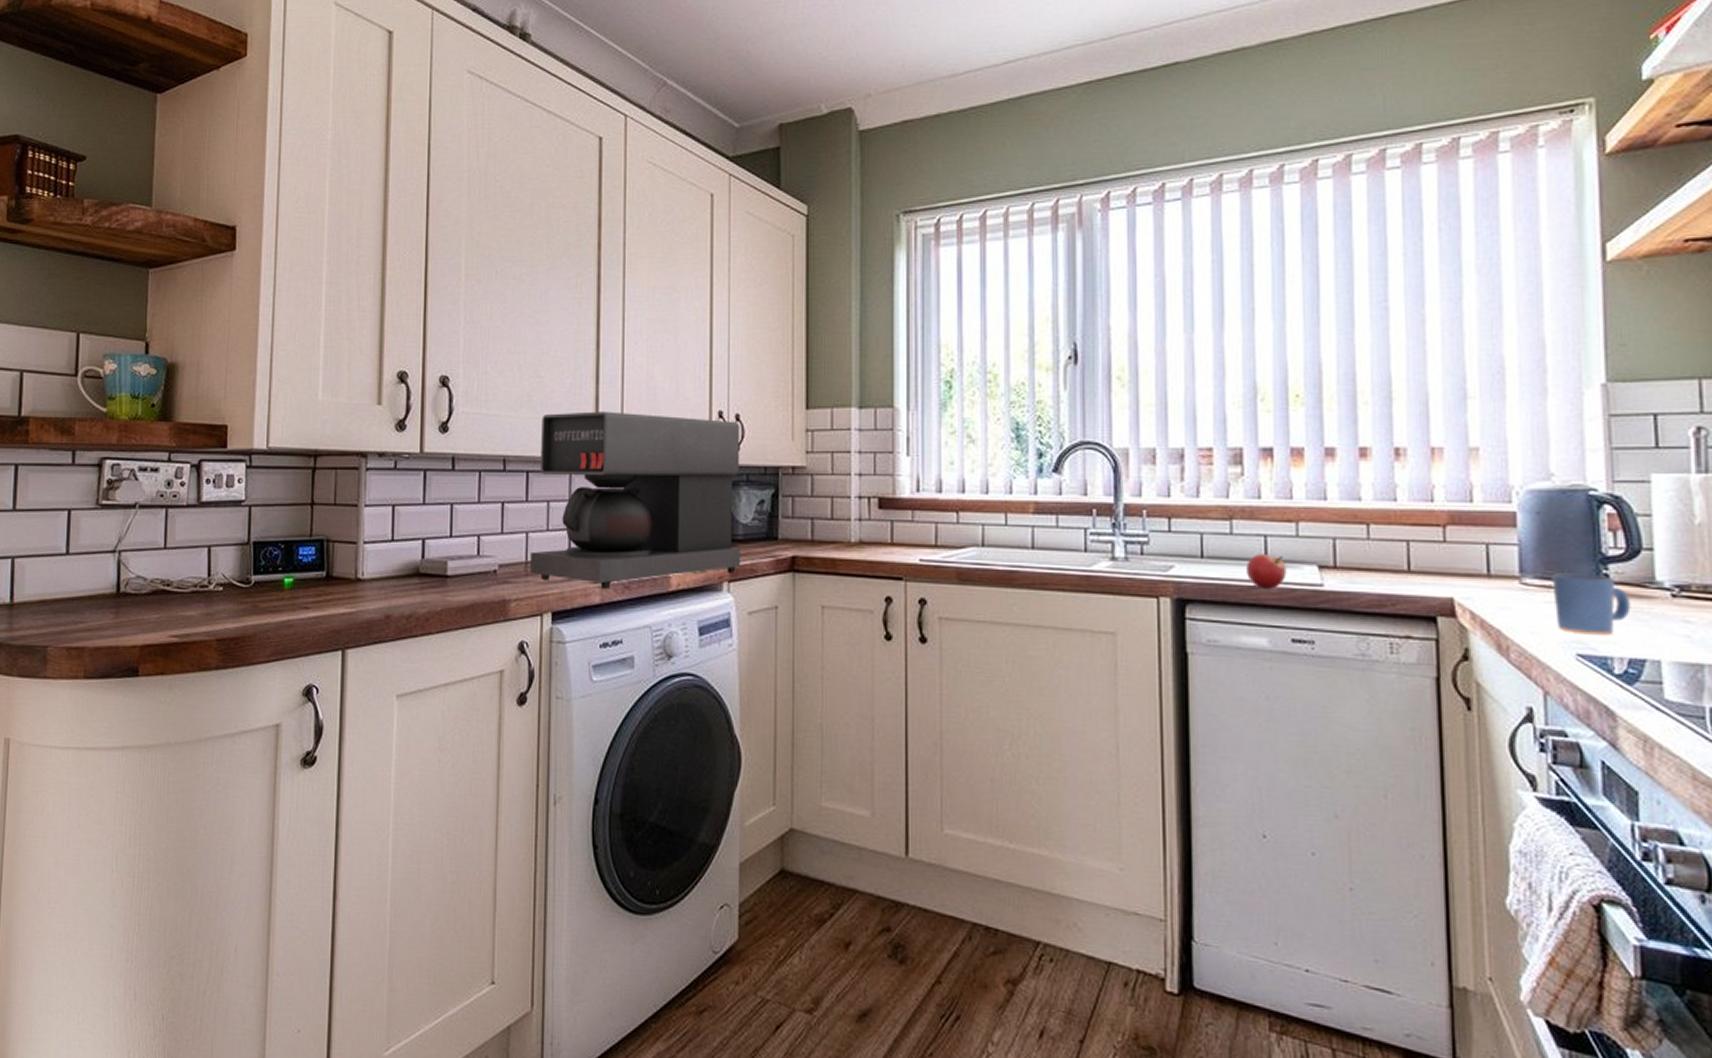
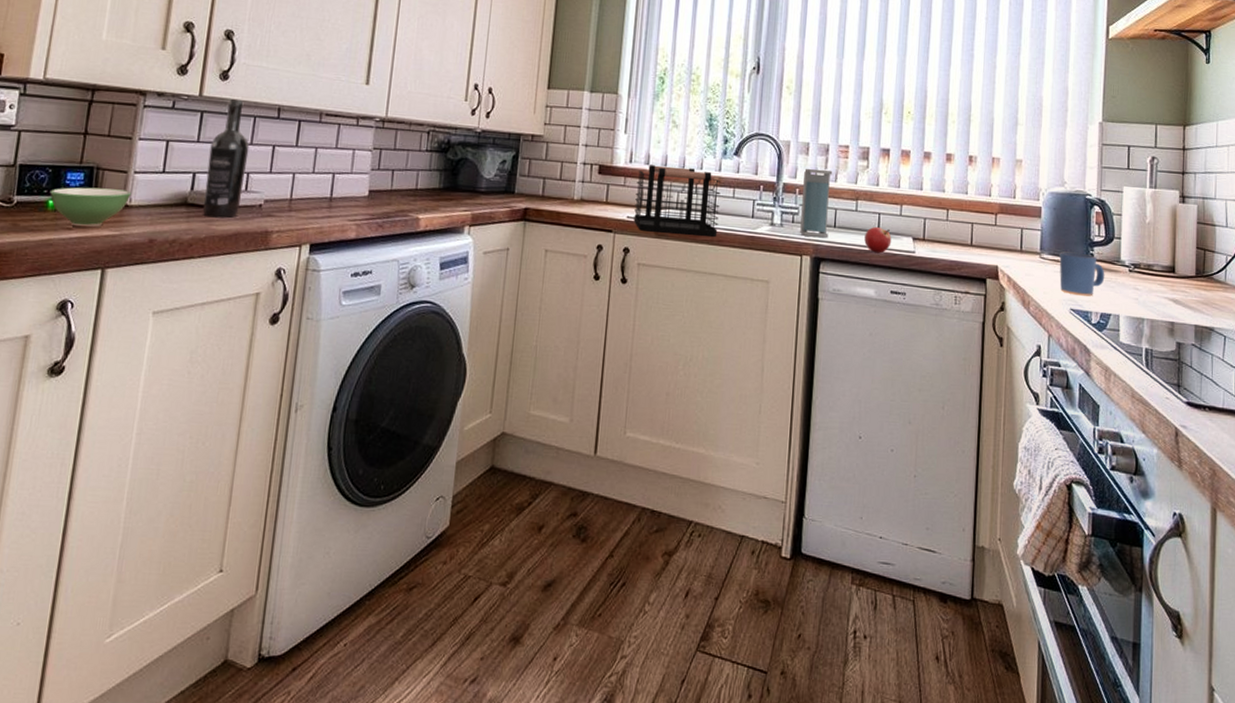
bowl: none [284,562,363,607] -> present [49,187,132,229]
wine bottle: none [435,454,477,588] -> present [202,99,250,219]
coffee maker: present [530,411,741,589] -> none [293,72,492,227]
dish rack: none [928,493,1040,580] -> present [633,165,721,238]
soap dispenser: none [1152,482,1194,572] -> present [800,168,833,238]

